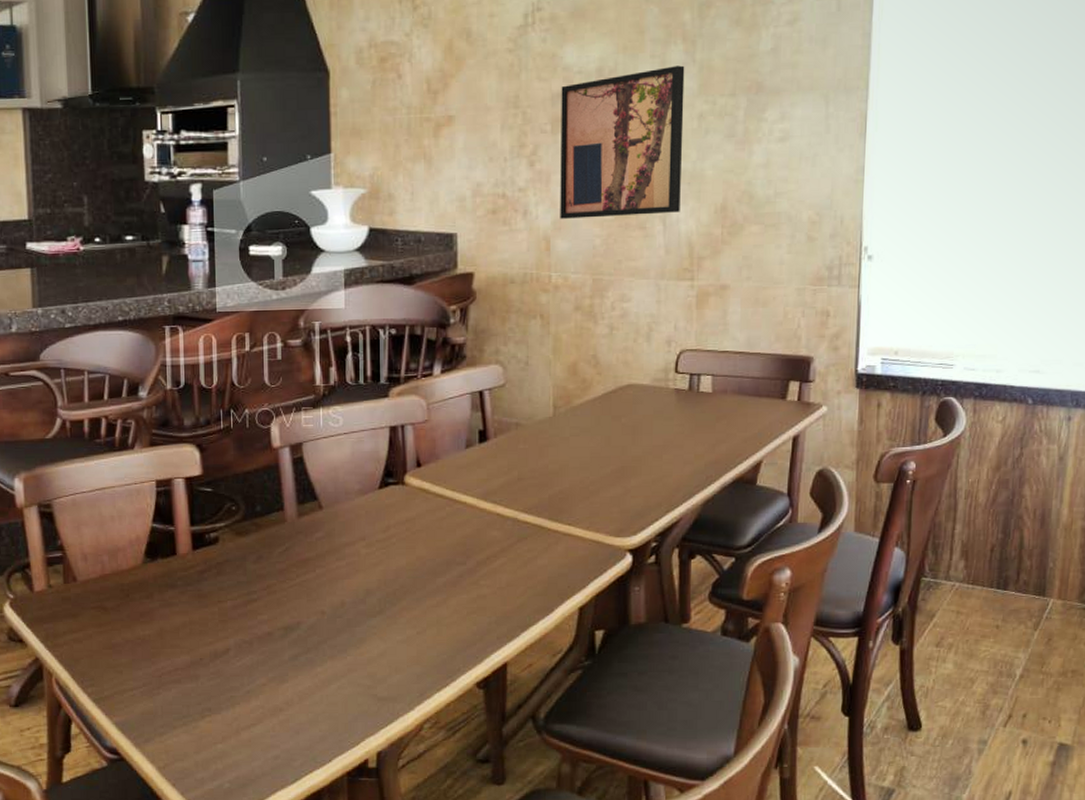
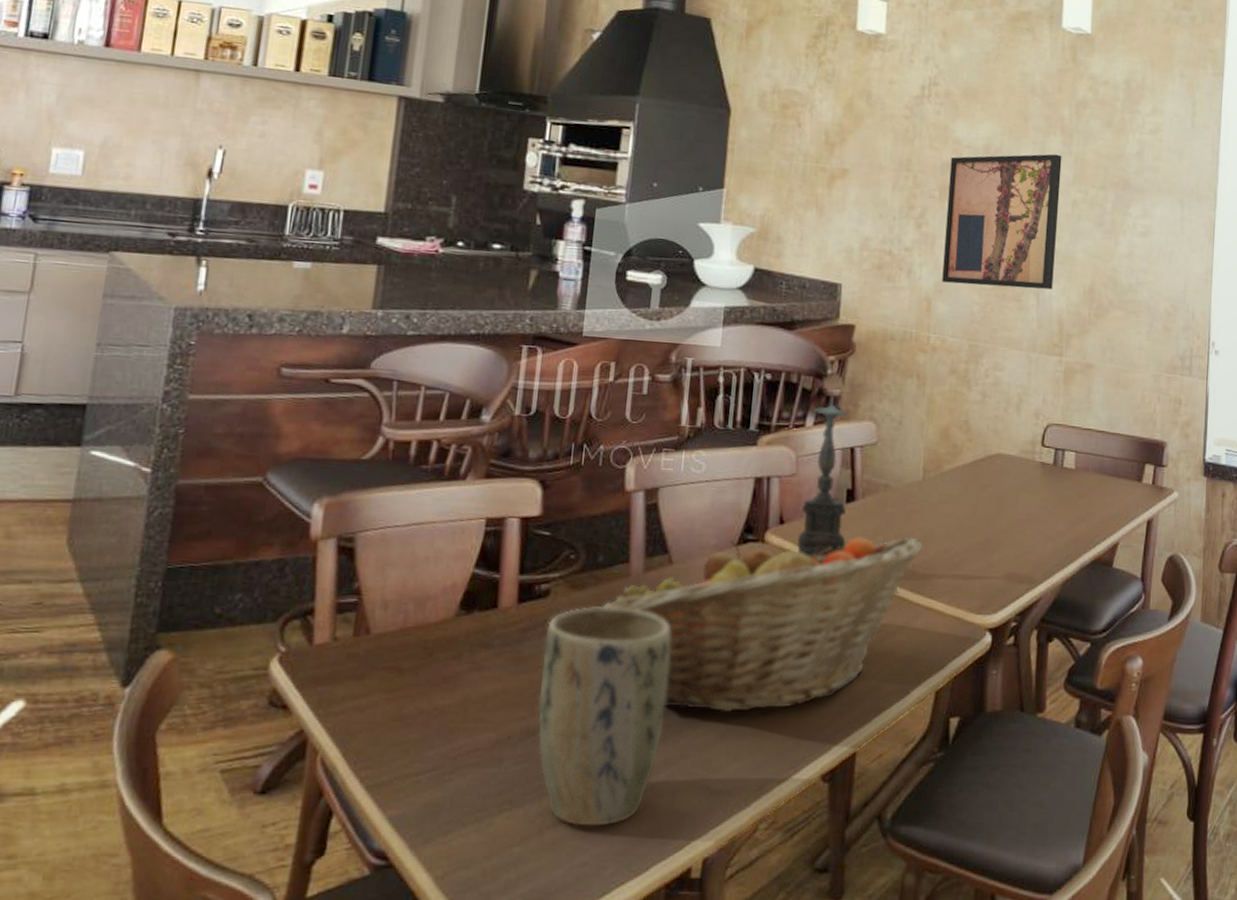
plant pot: none [219,548,332,728] -> present [537,605,671,827]
fruit basket: none [264,470,557,633] -> present [601,537,923,713]
candle holder: none [436,331,483,496] -> present [797,382,848,558]

